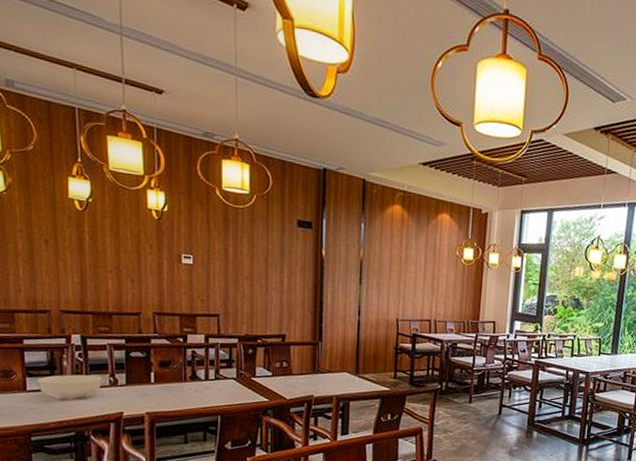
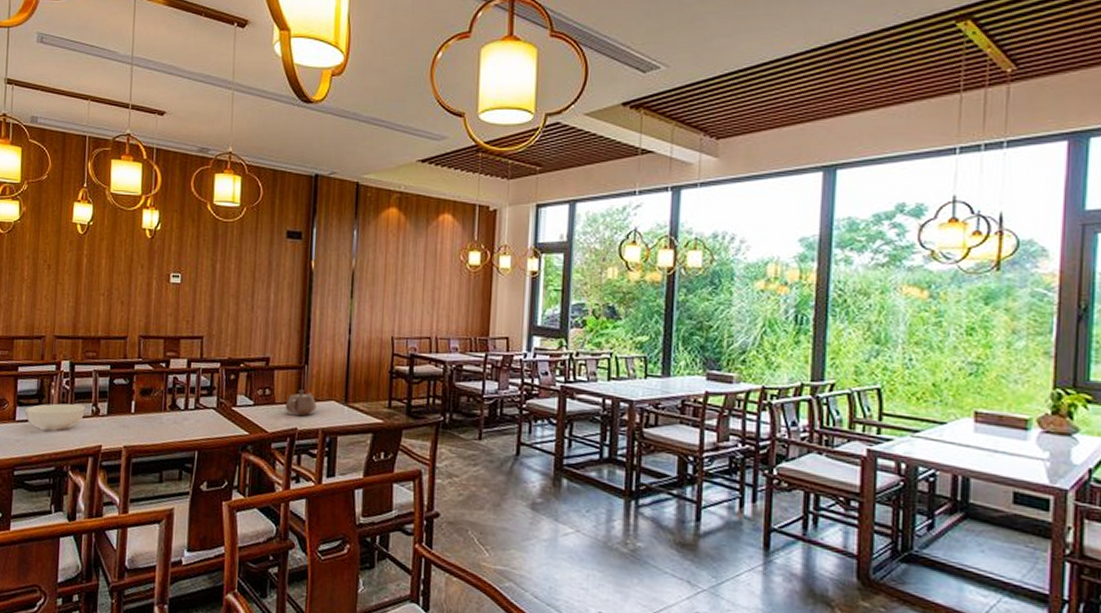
teapot: none [301,362,330,386] -> present [285,389,316,417]

